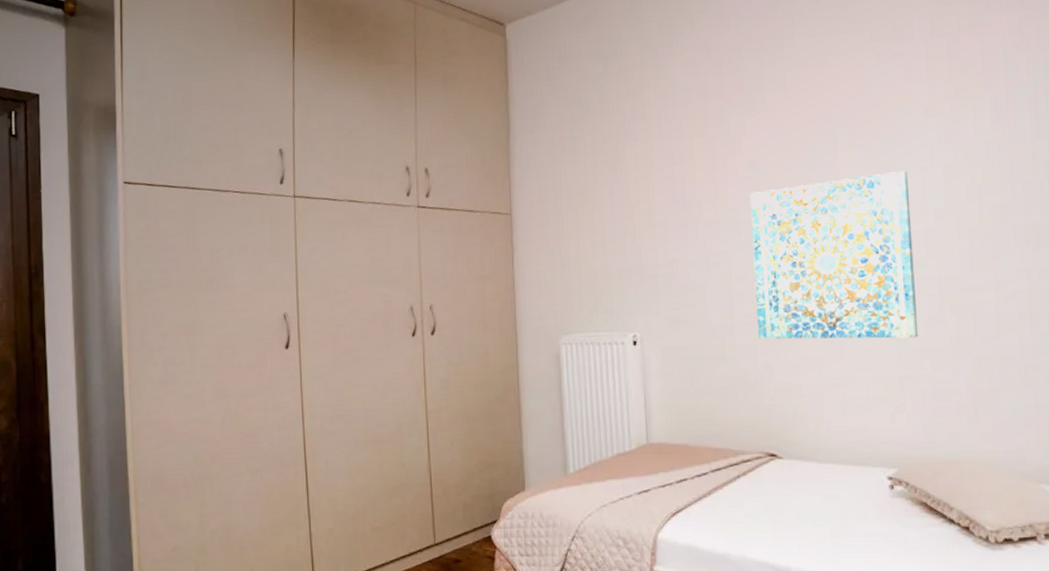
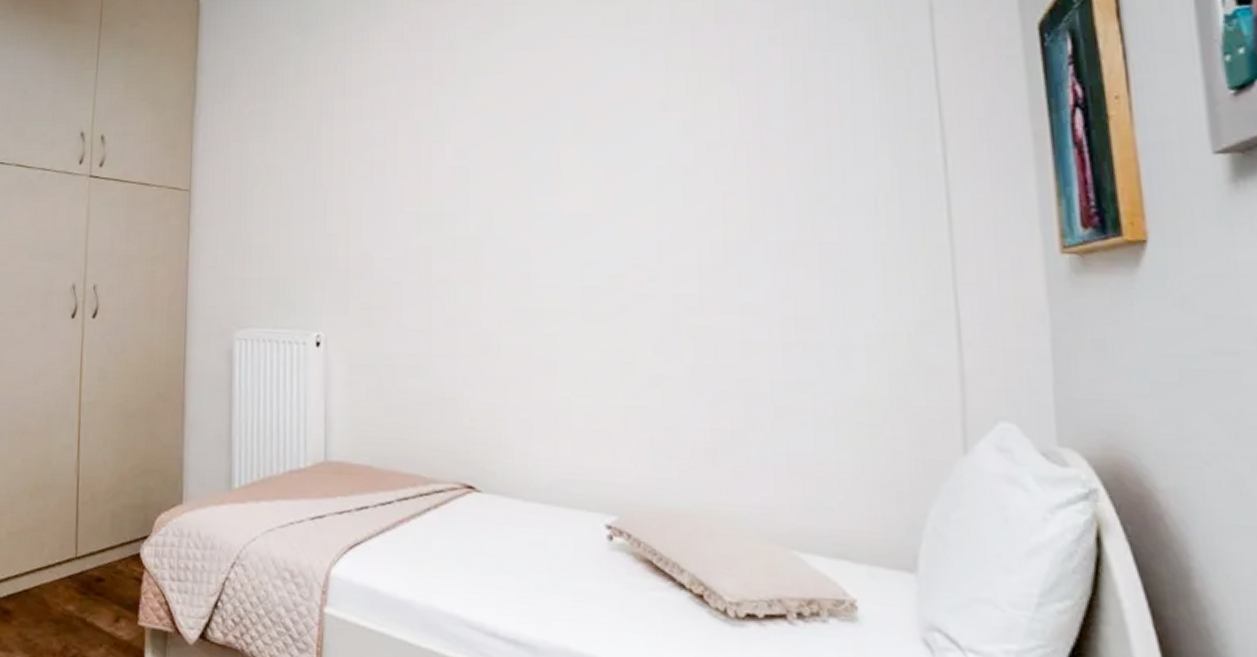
wall art: present [750,170,919,339] -> none [458,169,648,362]

